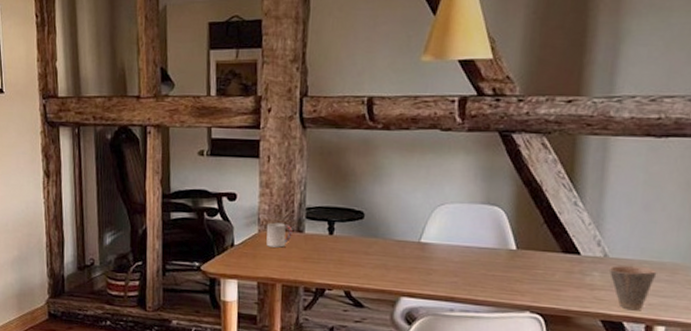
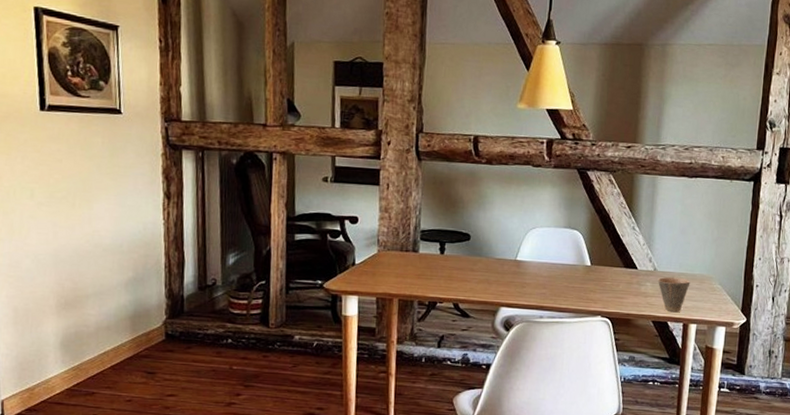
cup: present [266,222,293,248] -> none [385,243,409,266]

